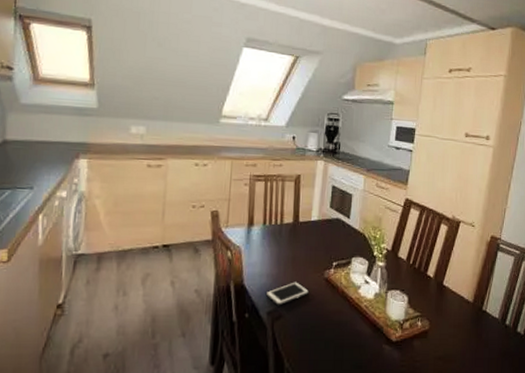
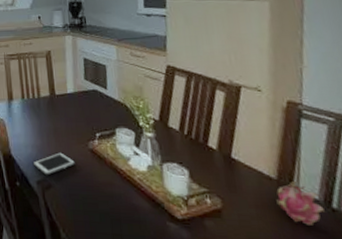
fruit: none [469,303,501,339] -> present [276,180,325,225]

